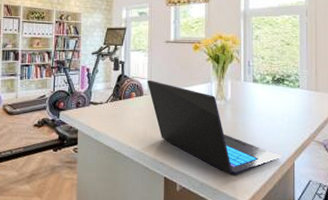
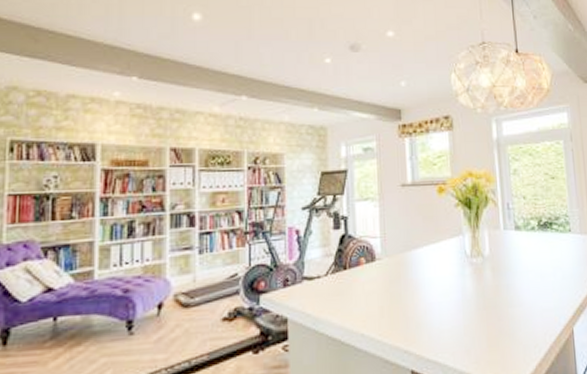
laptop: present [147,79,282,176] -> none [380,238,558,356]

